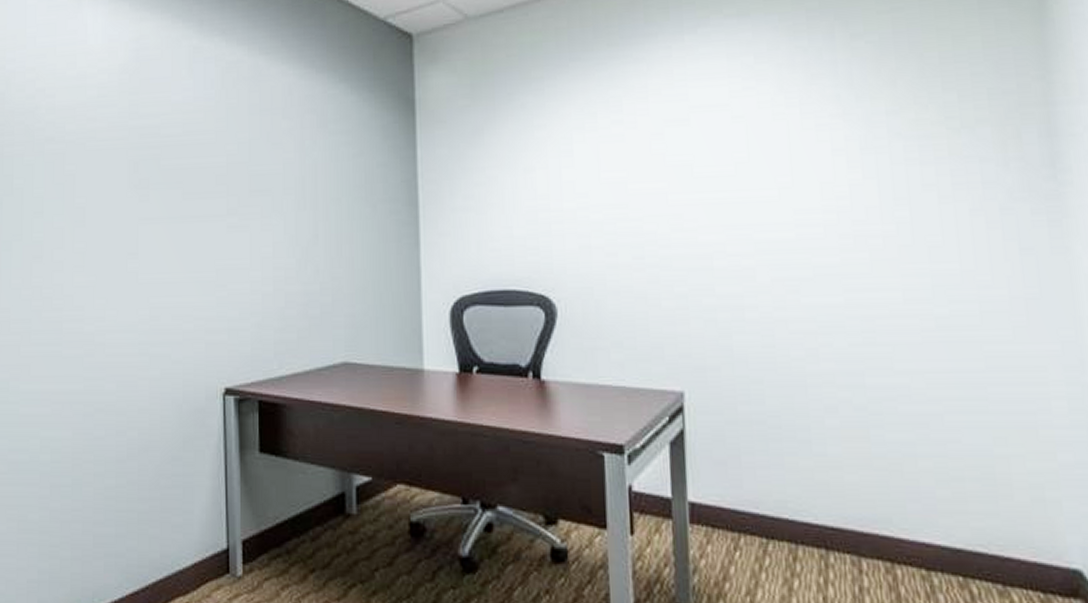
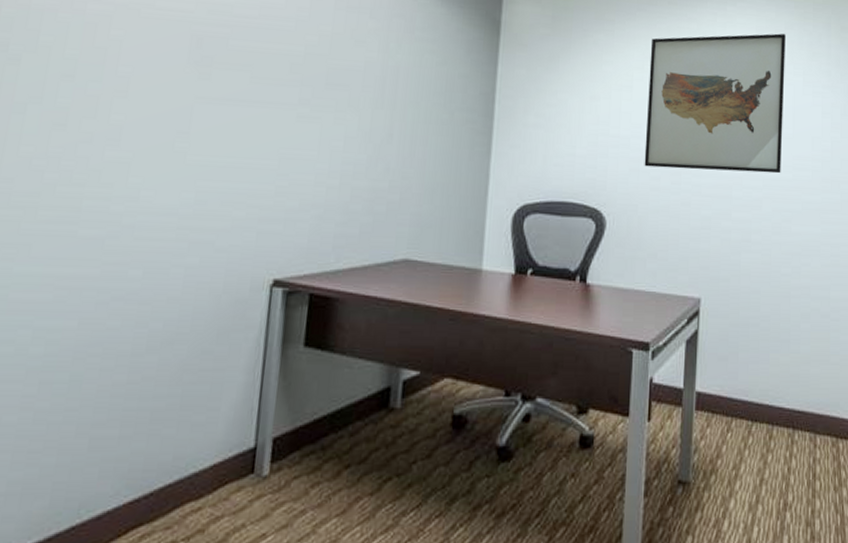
wall art: none [590,57,779,242] -> present [644,33,786,174]

